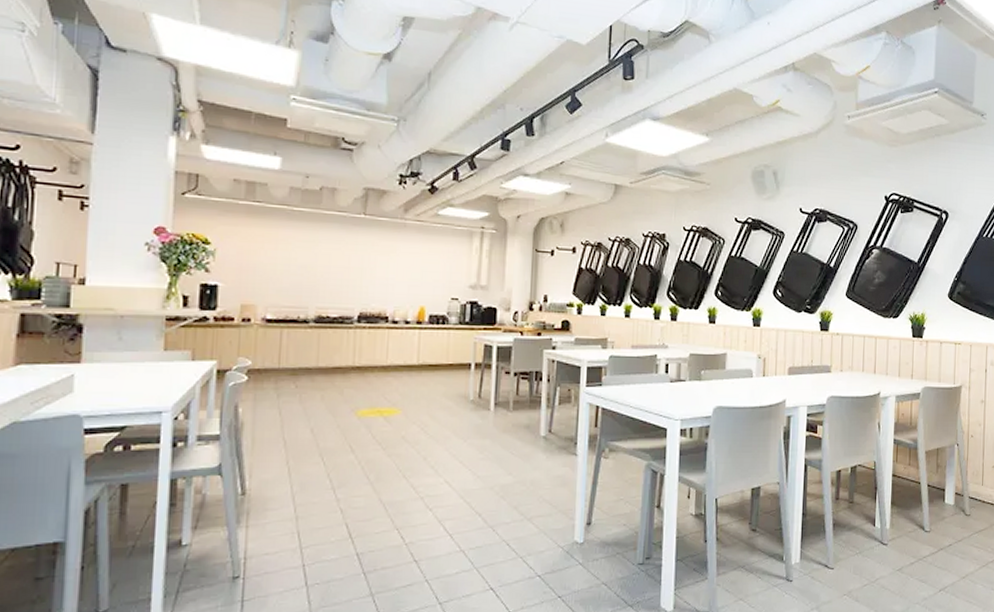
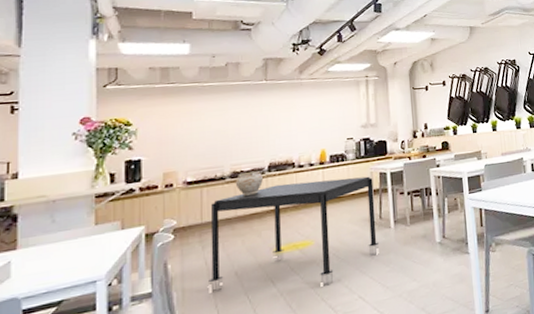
dining table: none [281,339,476,462] -> present [209,176,379,293]
ceramic pot: none [319,318,352,346] -> present [235,170,264,196]

